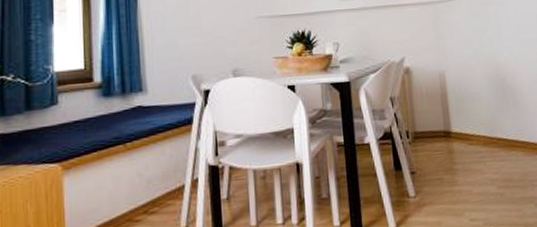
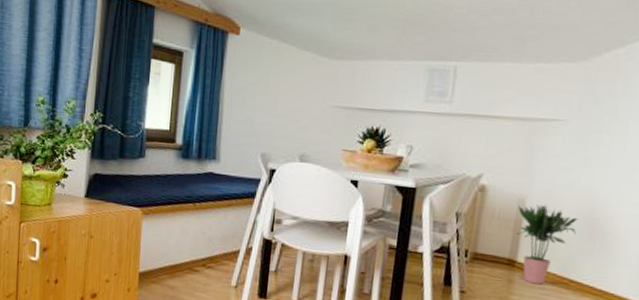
potted plant: none [440,74,491,150] -> present [516,204,578,285]

